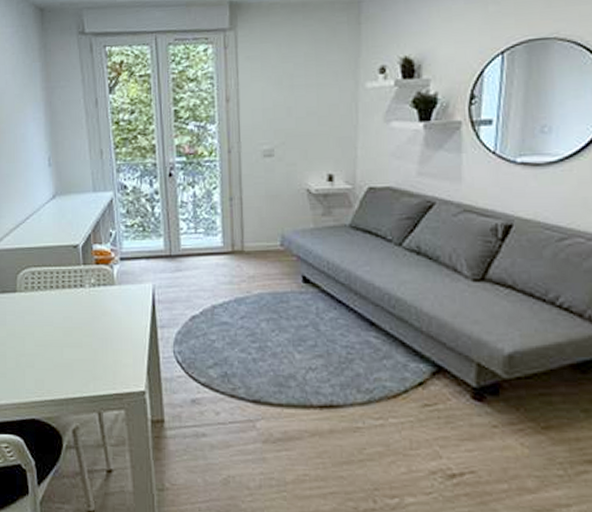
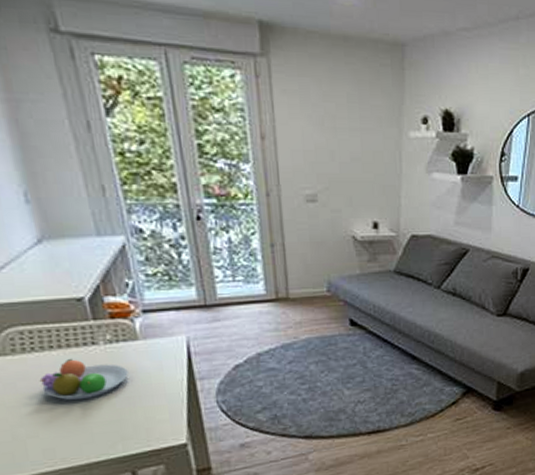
fruit bowl: none [40,298,104,337] -> present [39,358,128,401]

